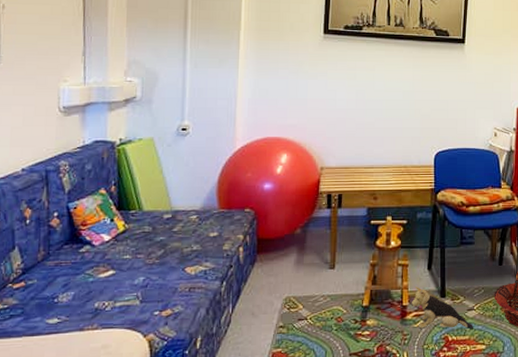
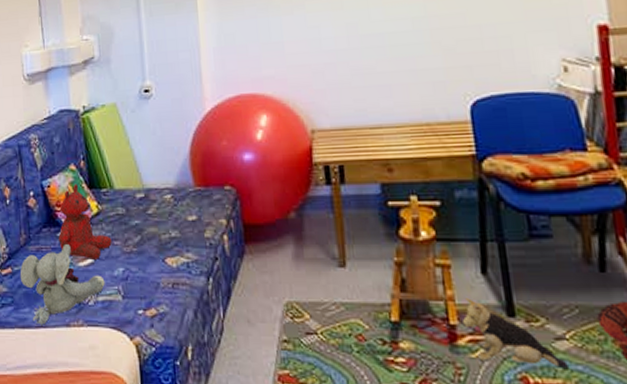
plush elephant: none [33,259,124,331] -> present [19,244,105,325]
teddy bear: none [80,206,135,271] -> present [58,183,112,259]

